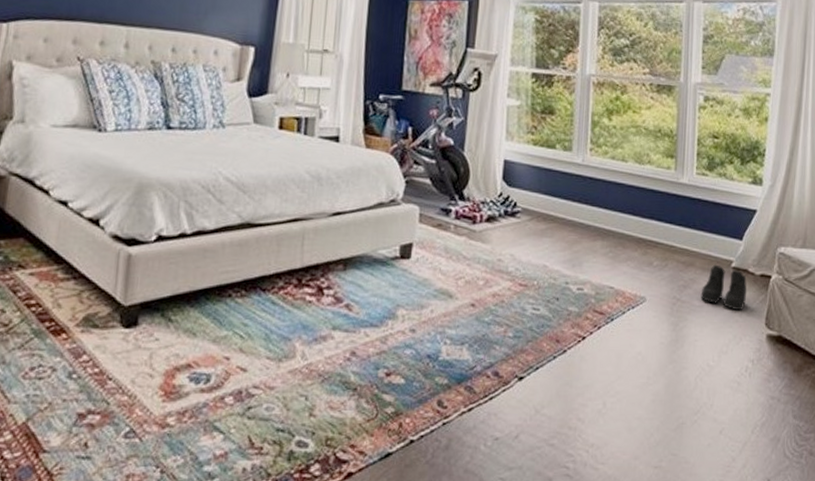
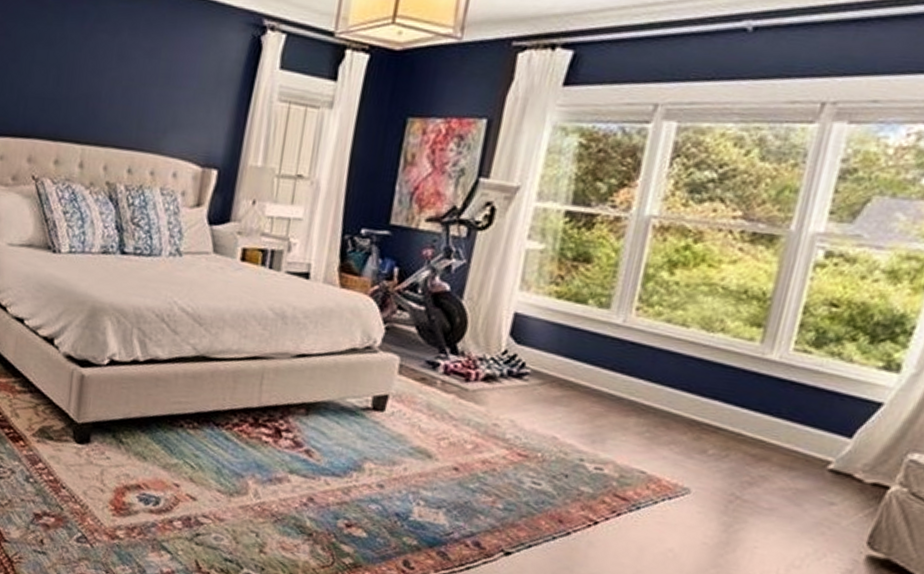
boots: present [700,264,747,311] -> none [771,462,849,523]

